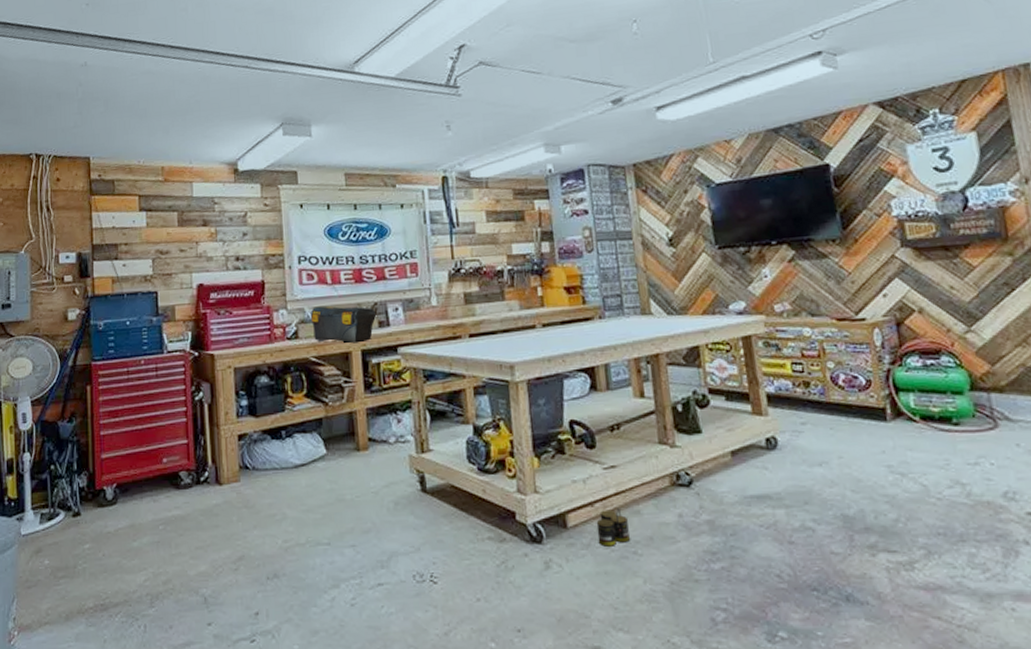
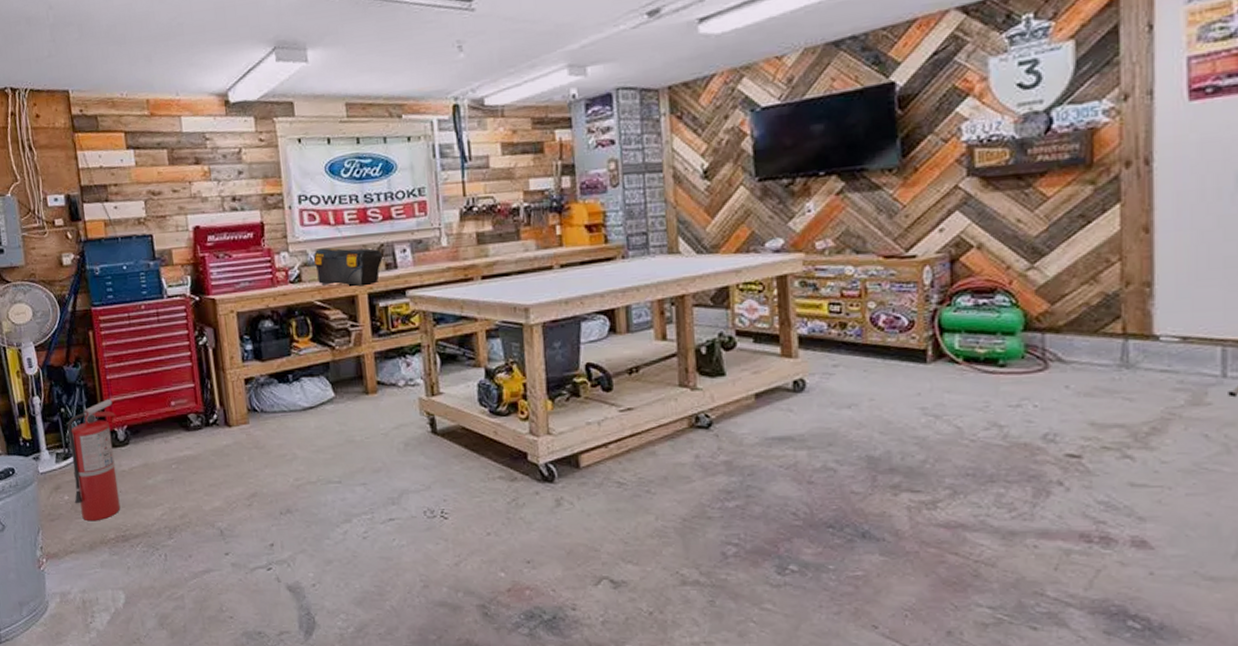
fire extinguisher: none [54,455,107,589] -> present [67,398,121,522]
paint can: present [596,508,630,547] -> none [609,449,643,486]

